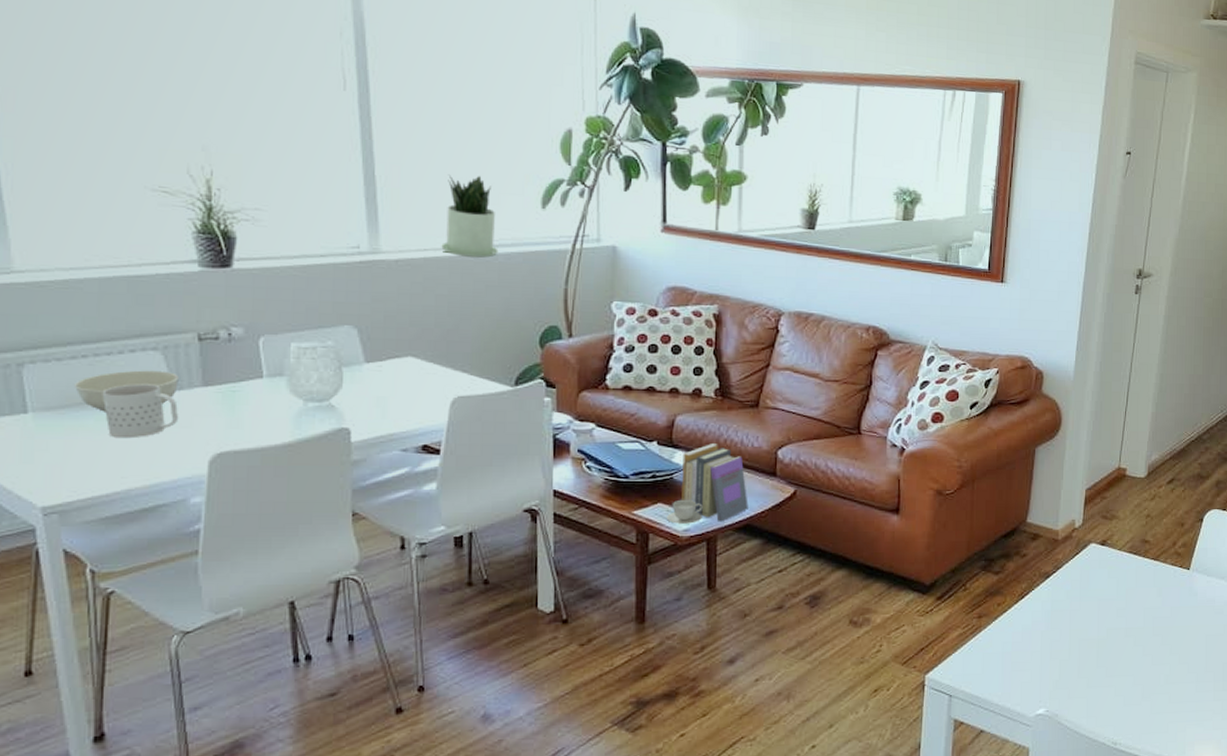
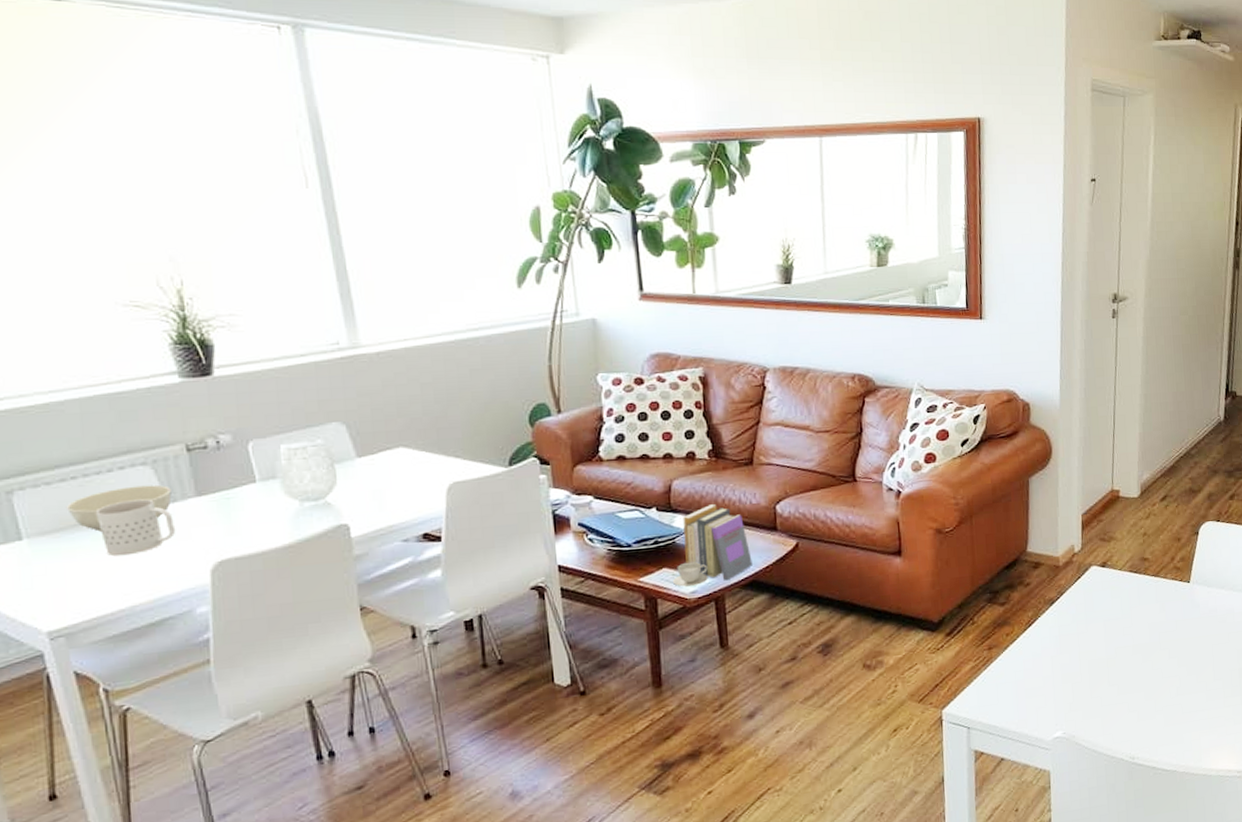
planter: present [441,174,499,259] -> none [420,261,479,344]

